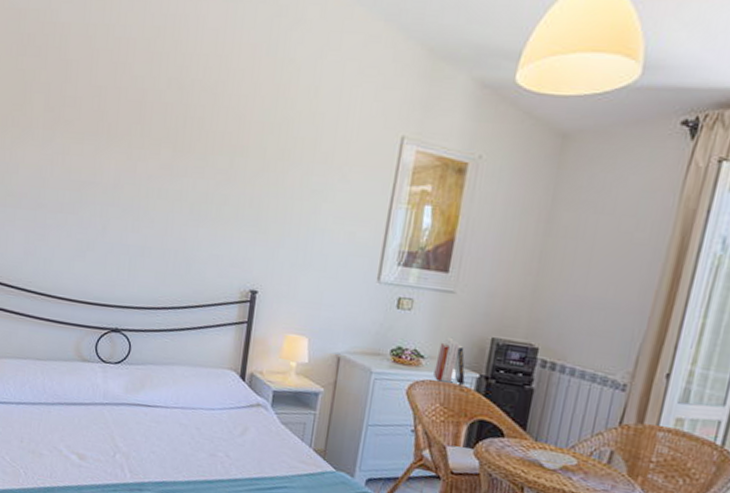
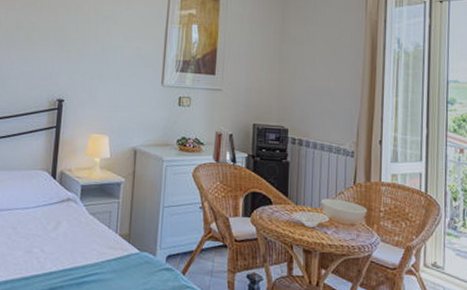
bowl: none [568,438,633,474] -> present [320,199,368,225]

